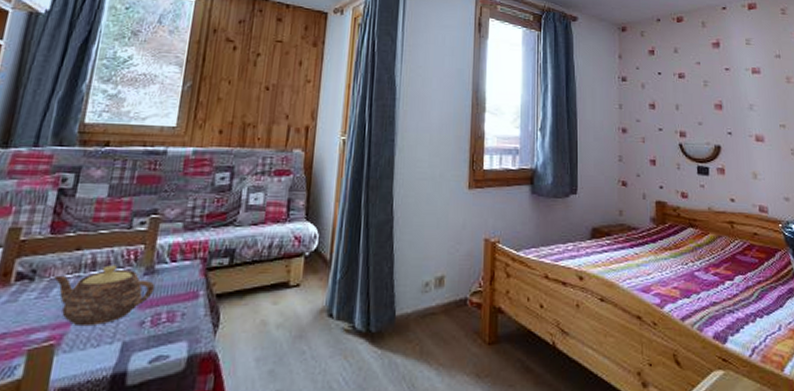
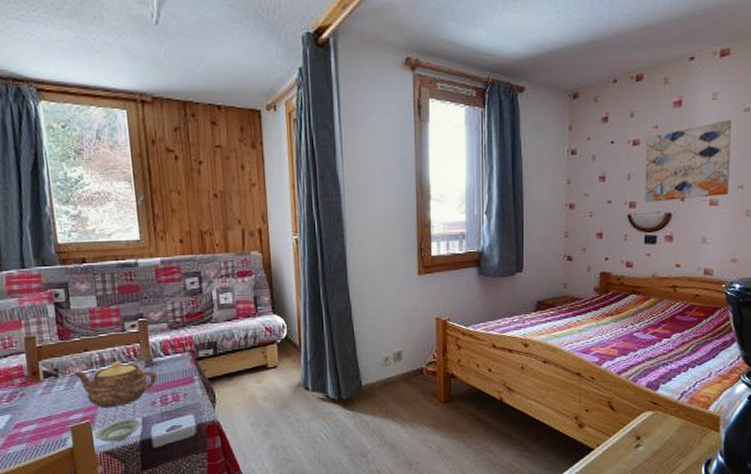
saucer: none [54,343,120,375] -> present [94,419,141,442]
wall art: none [690,63,773,134] -> present [645,120,732,203]

